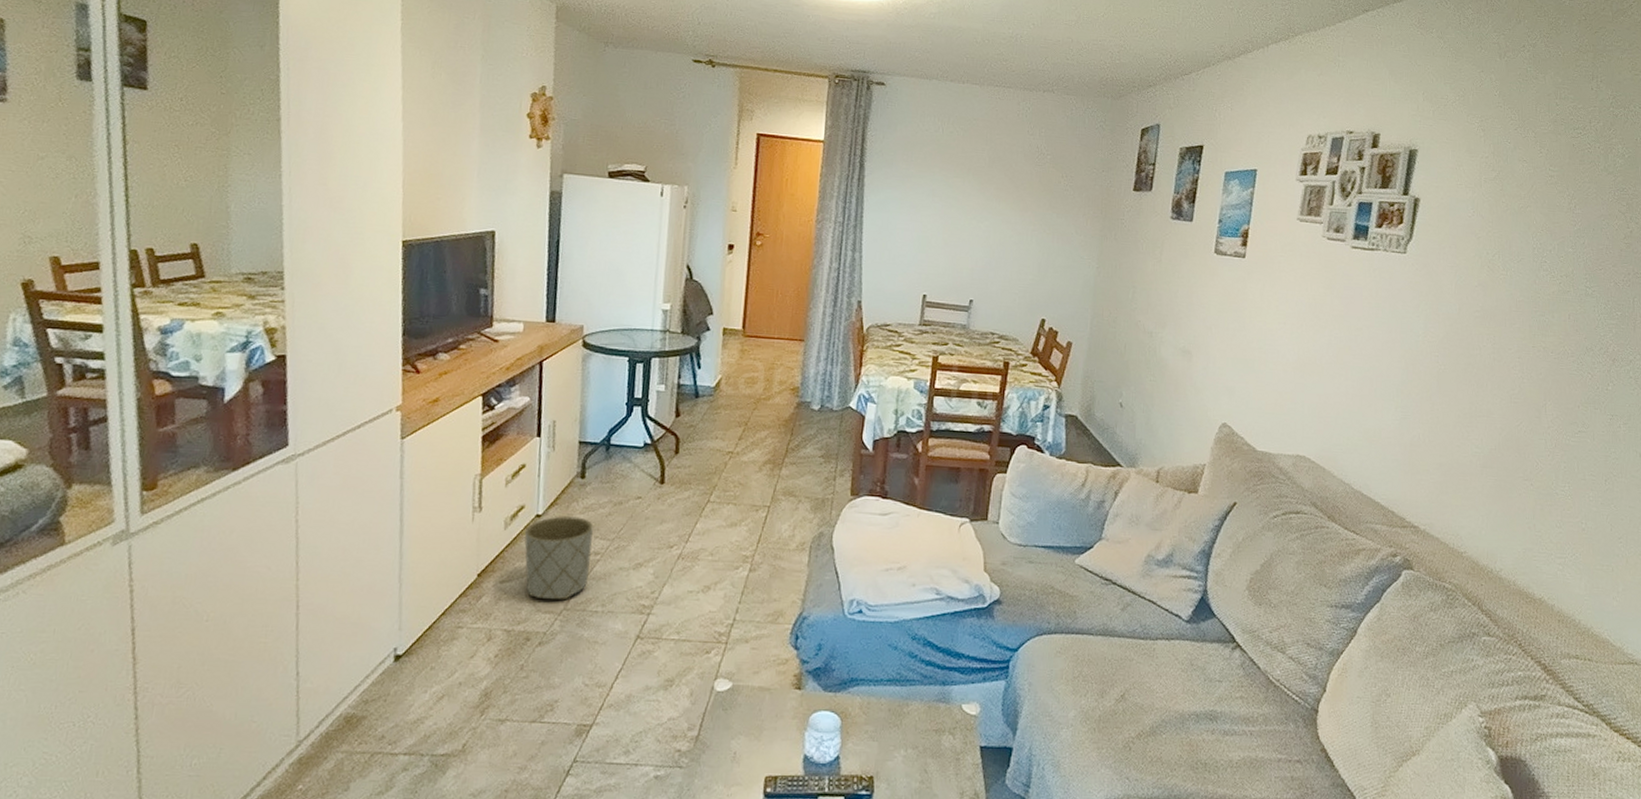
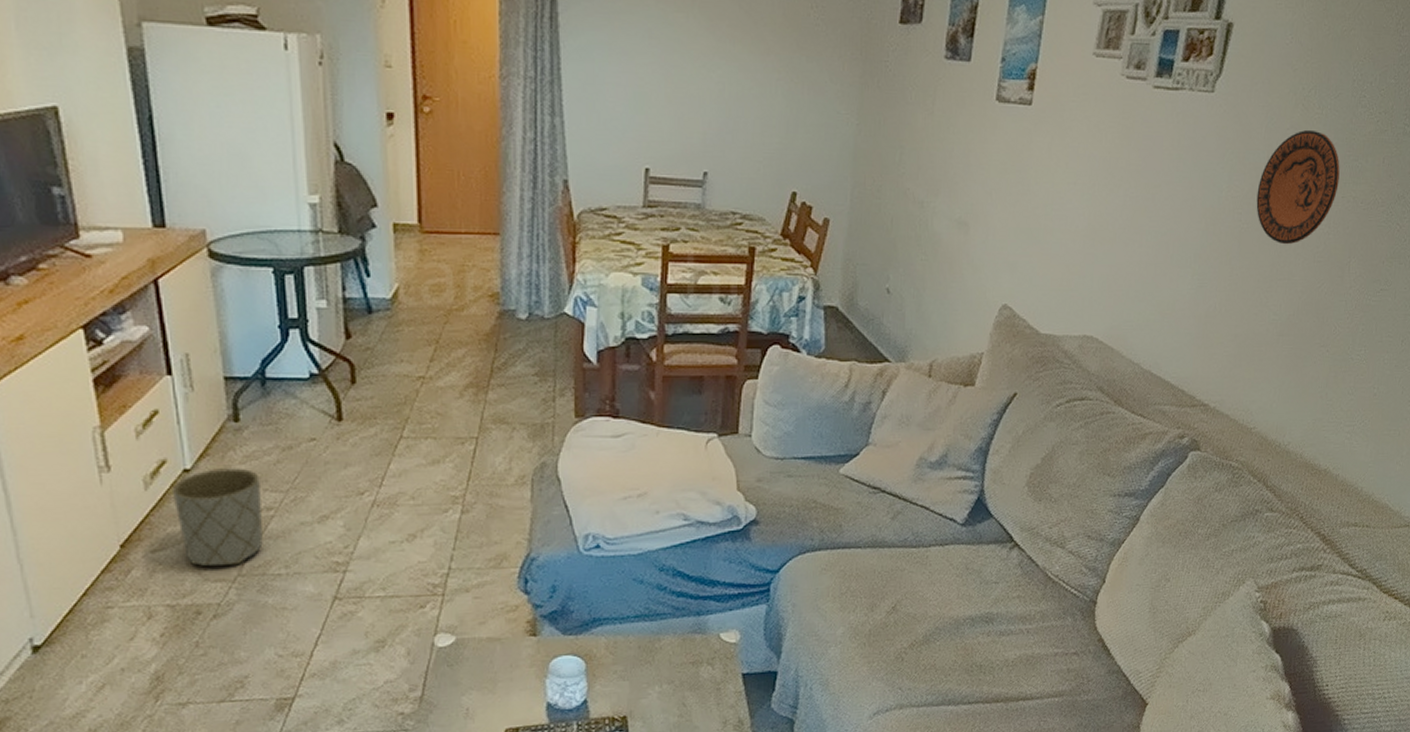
decorative plate: none [1451,287,1528,386] -> present [1256,129,1340,245]

